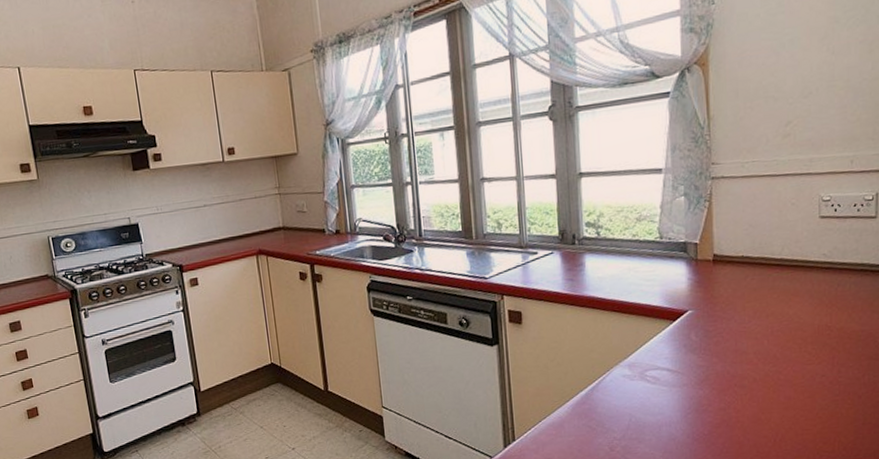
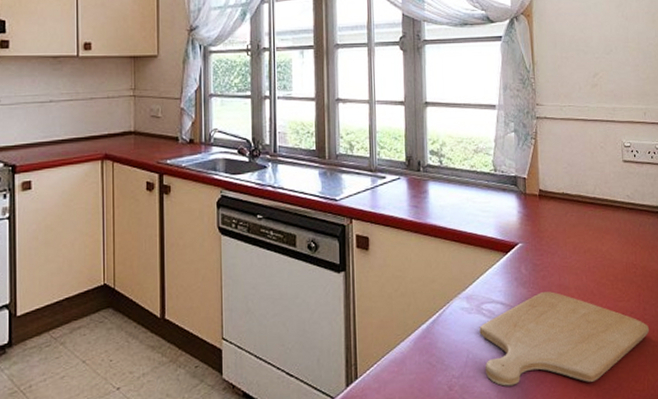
chopping board: none [643,357,844,447] -> present [479,291,650,386]

